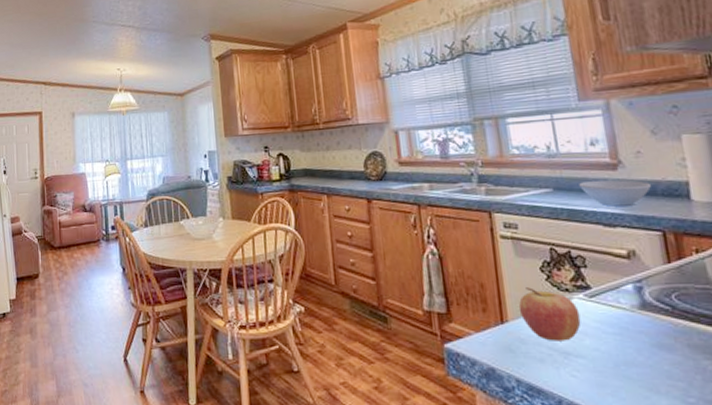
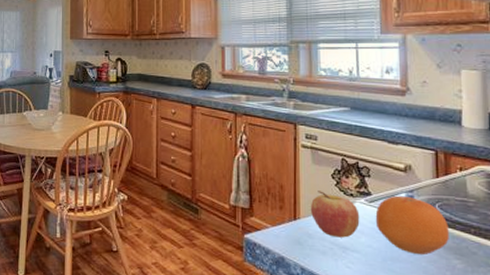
bowl: present [579,180,652,207] -> none [372,104,432,127]
fruit: none [598,287,694,357] -> present [375,195,449,256]

